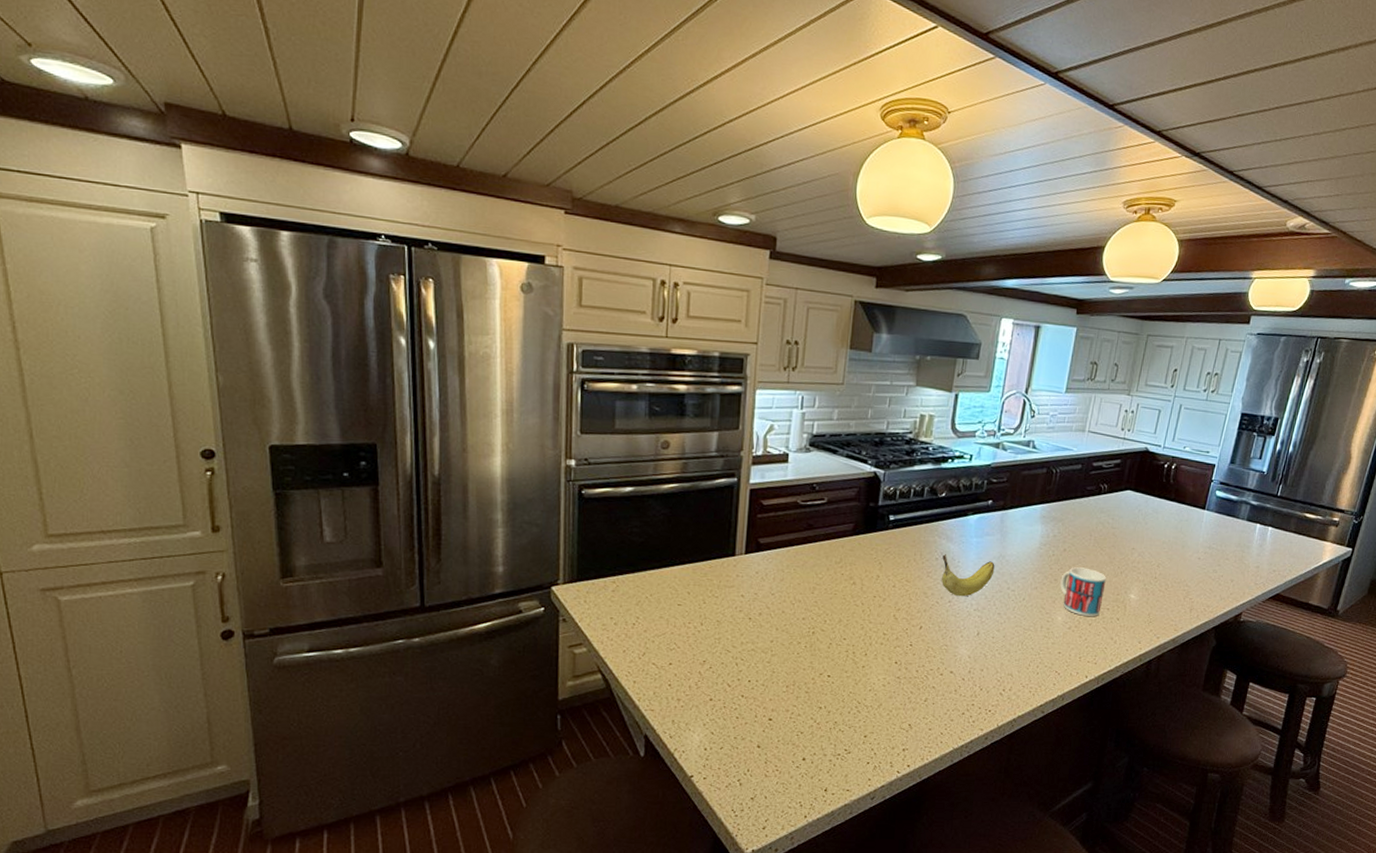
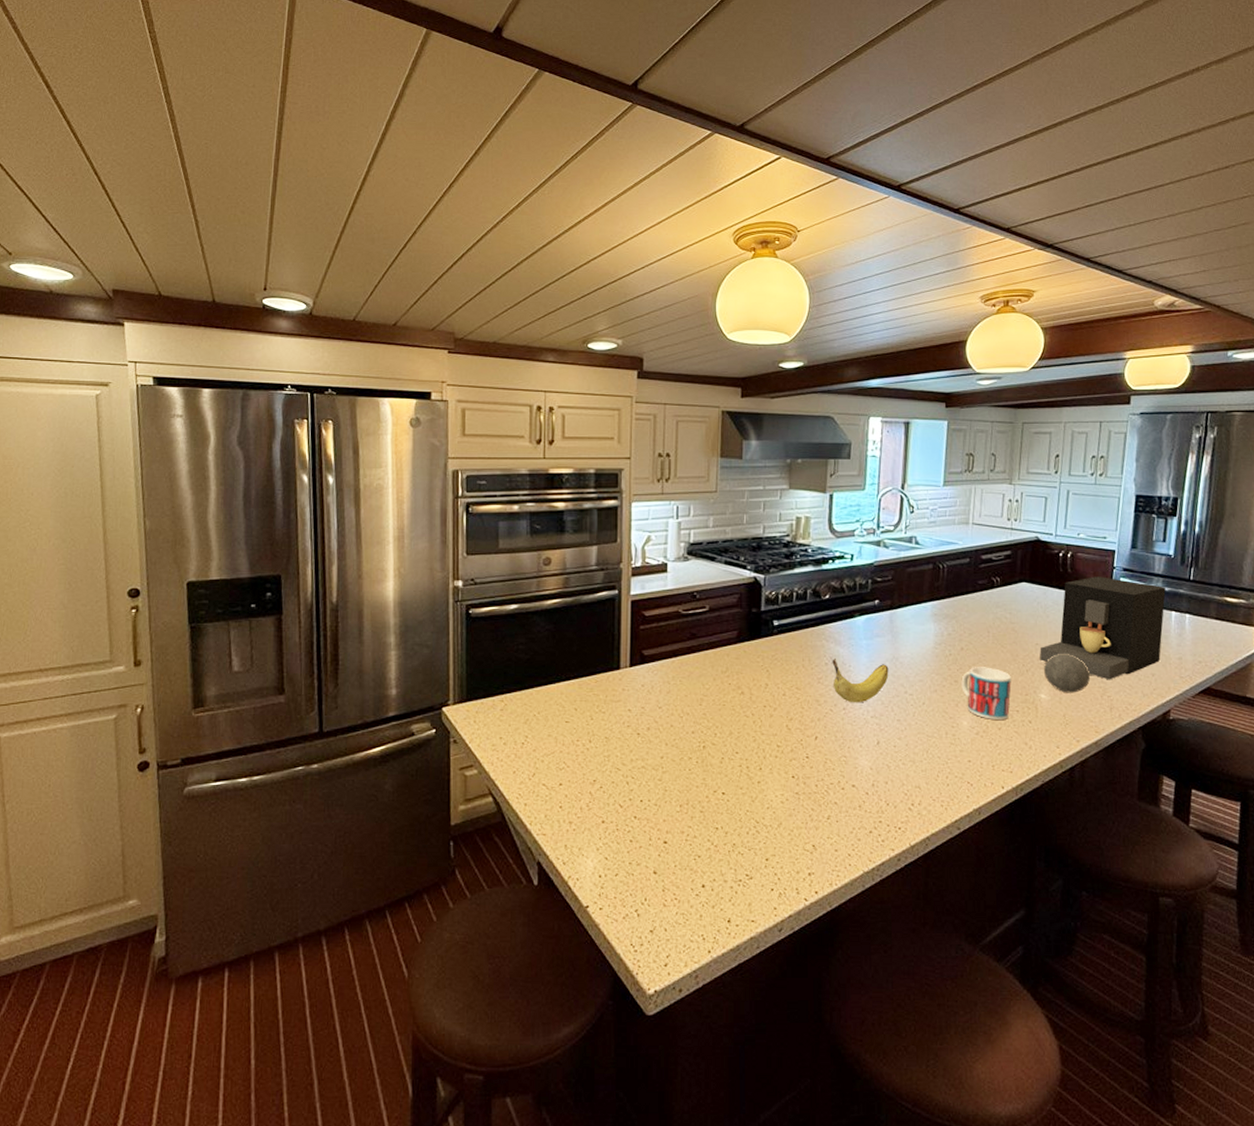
coffee maker: none [1134,488,1255,584] -> present [1039,576,1166,680]
decorative ball: none [1135,558,1178,595] -> present [1043,654,1091,693]

